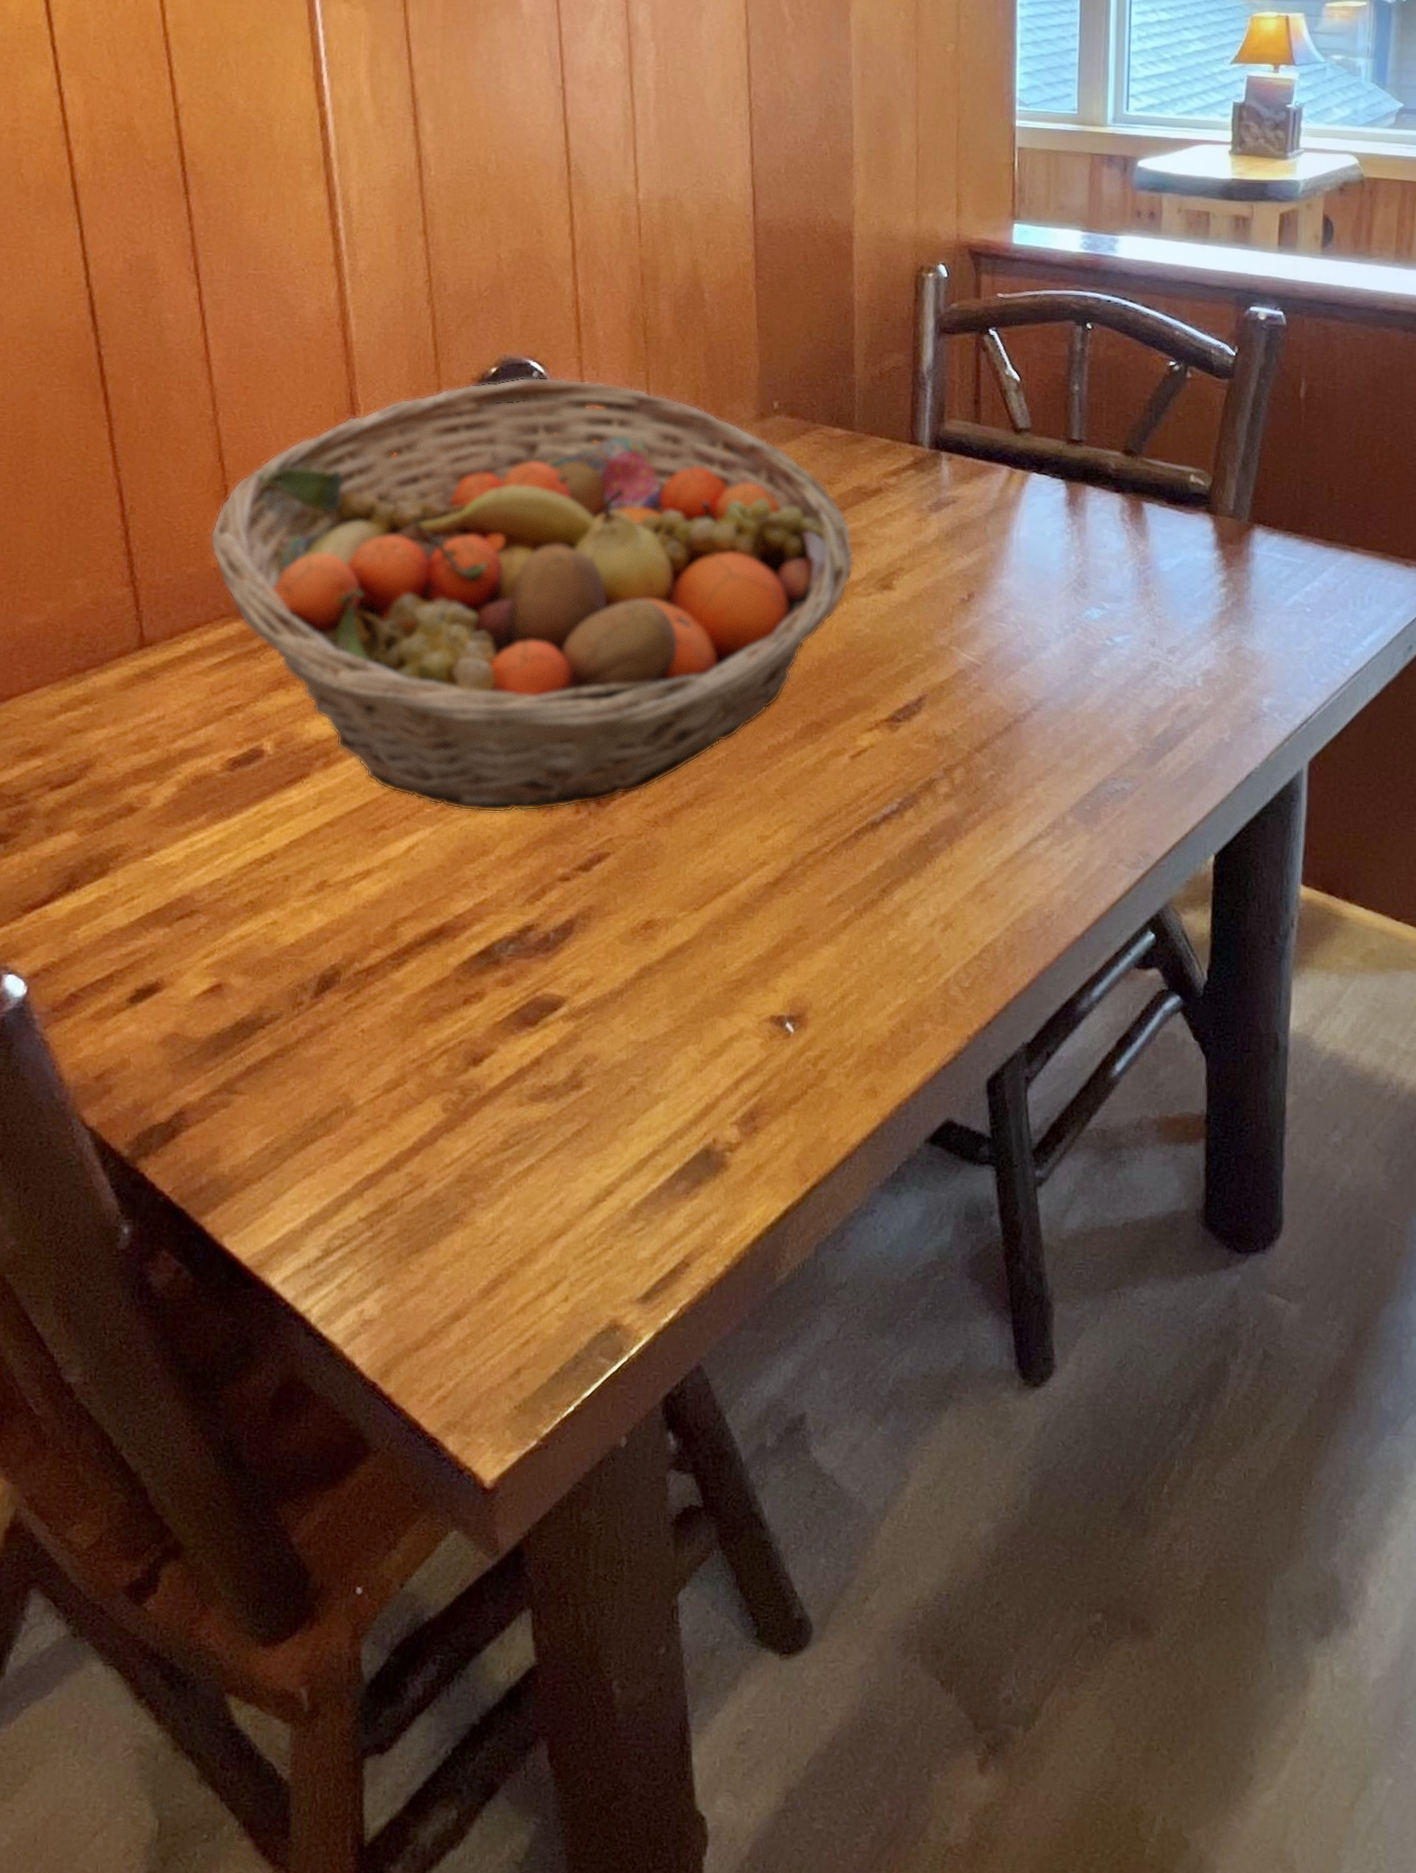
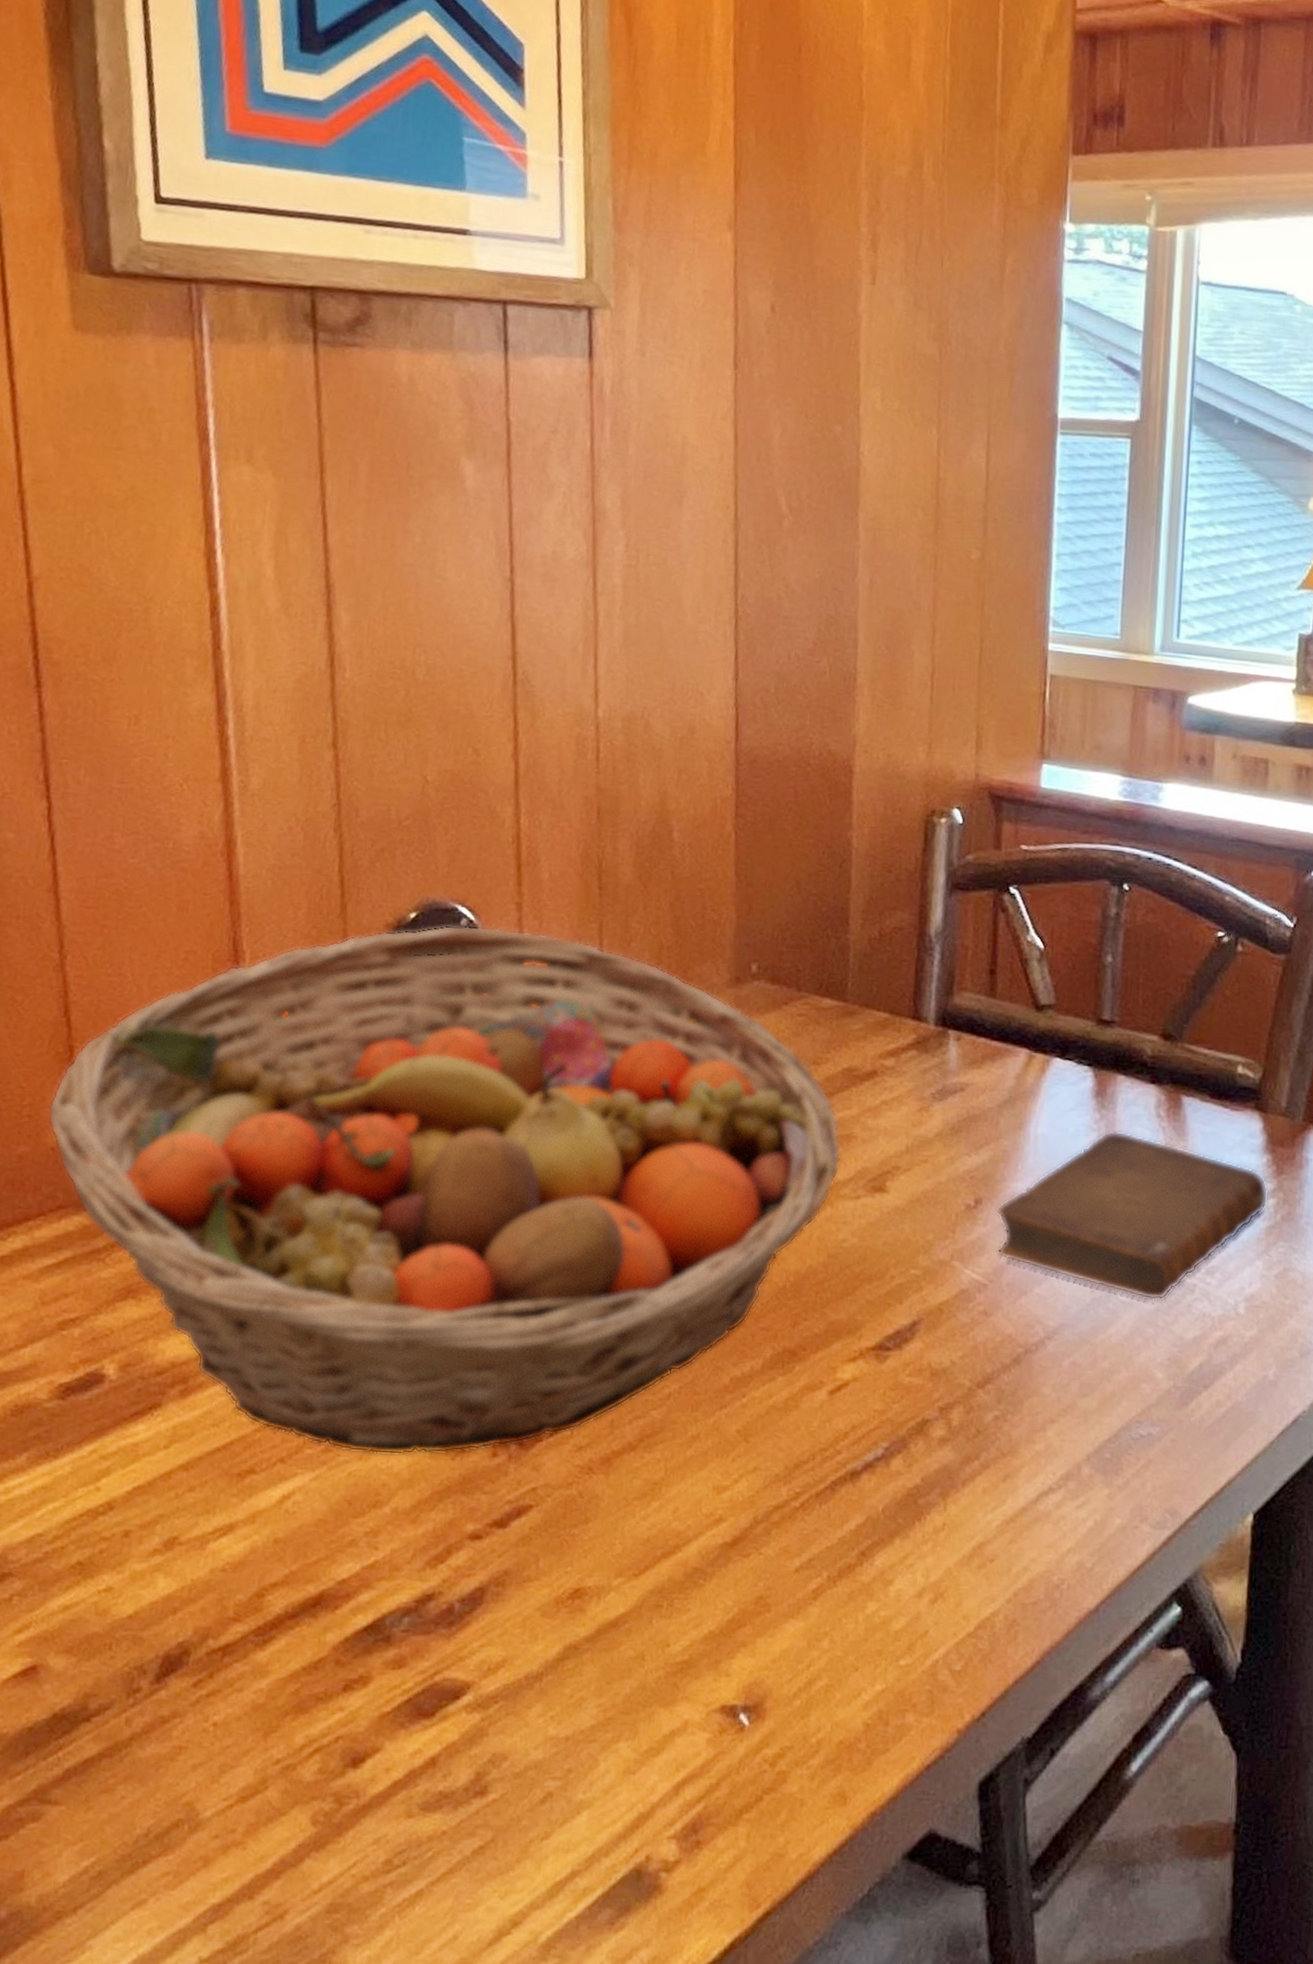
book: none [986,533,1220,676] -> present [996,1130,1269,1300]

